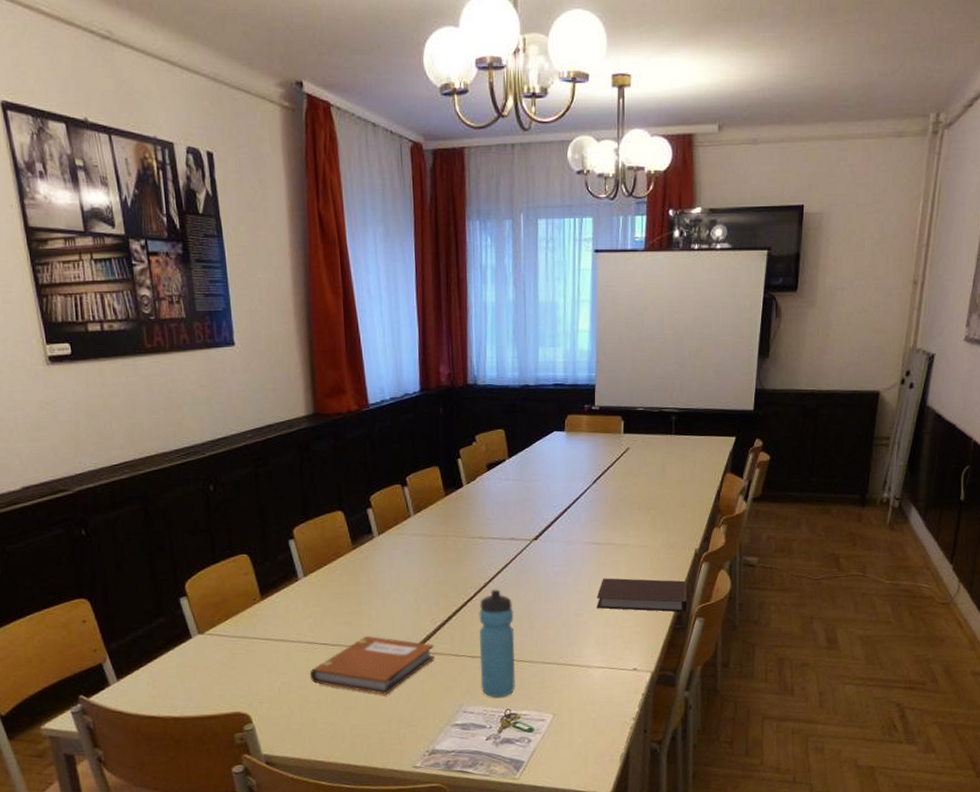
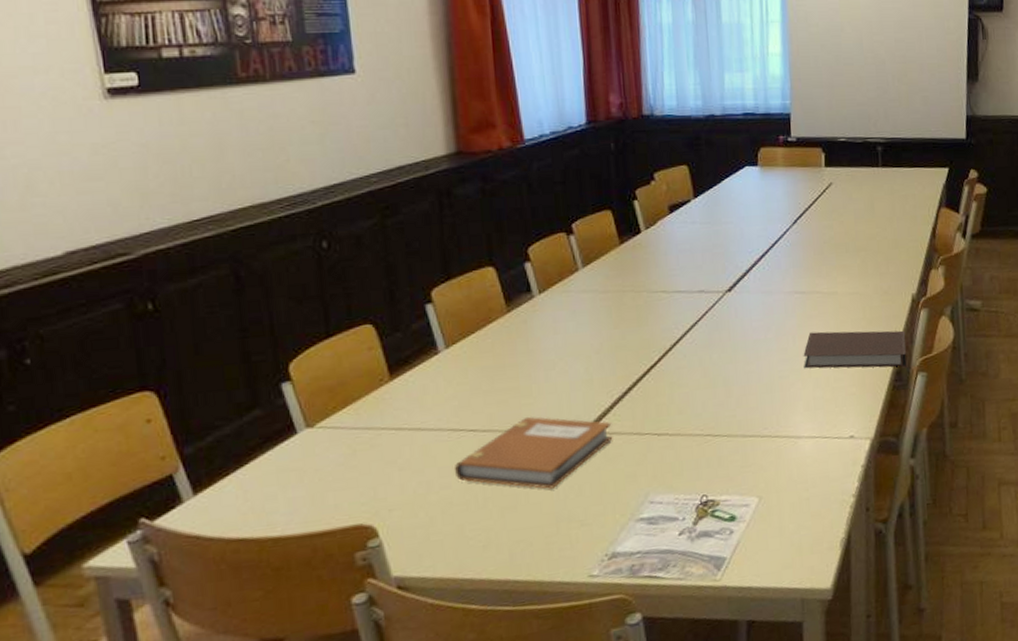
water bottle: present [479,589,516,698] -> none [665,351,713,482]

